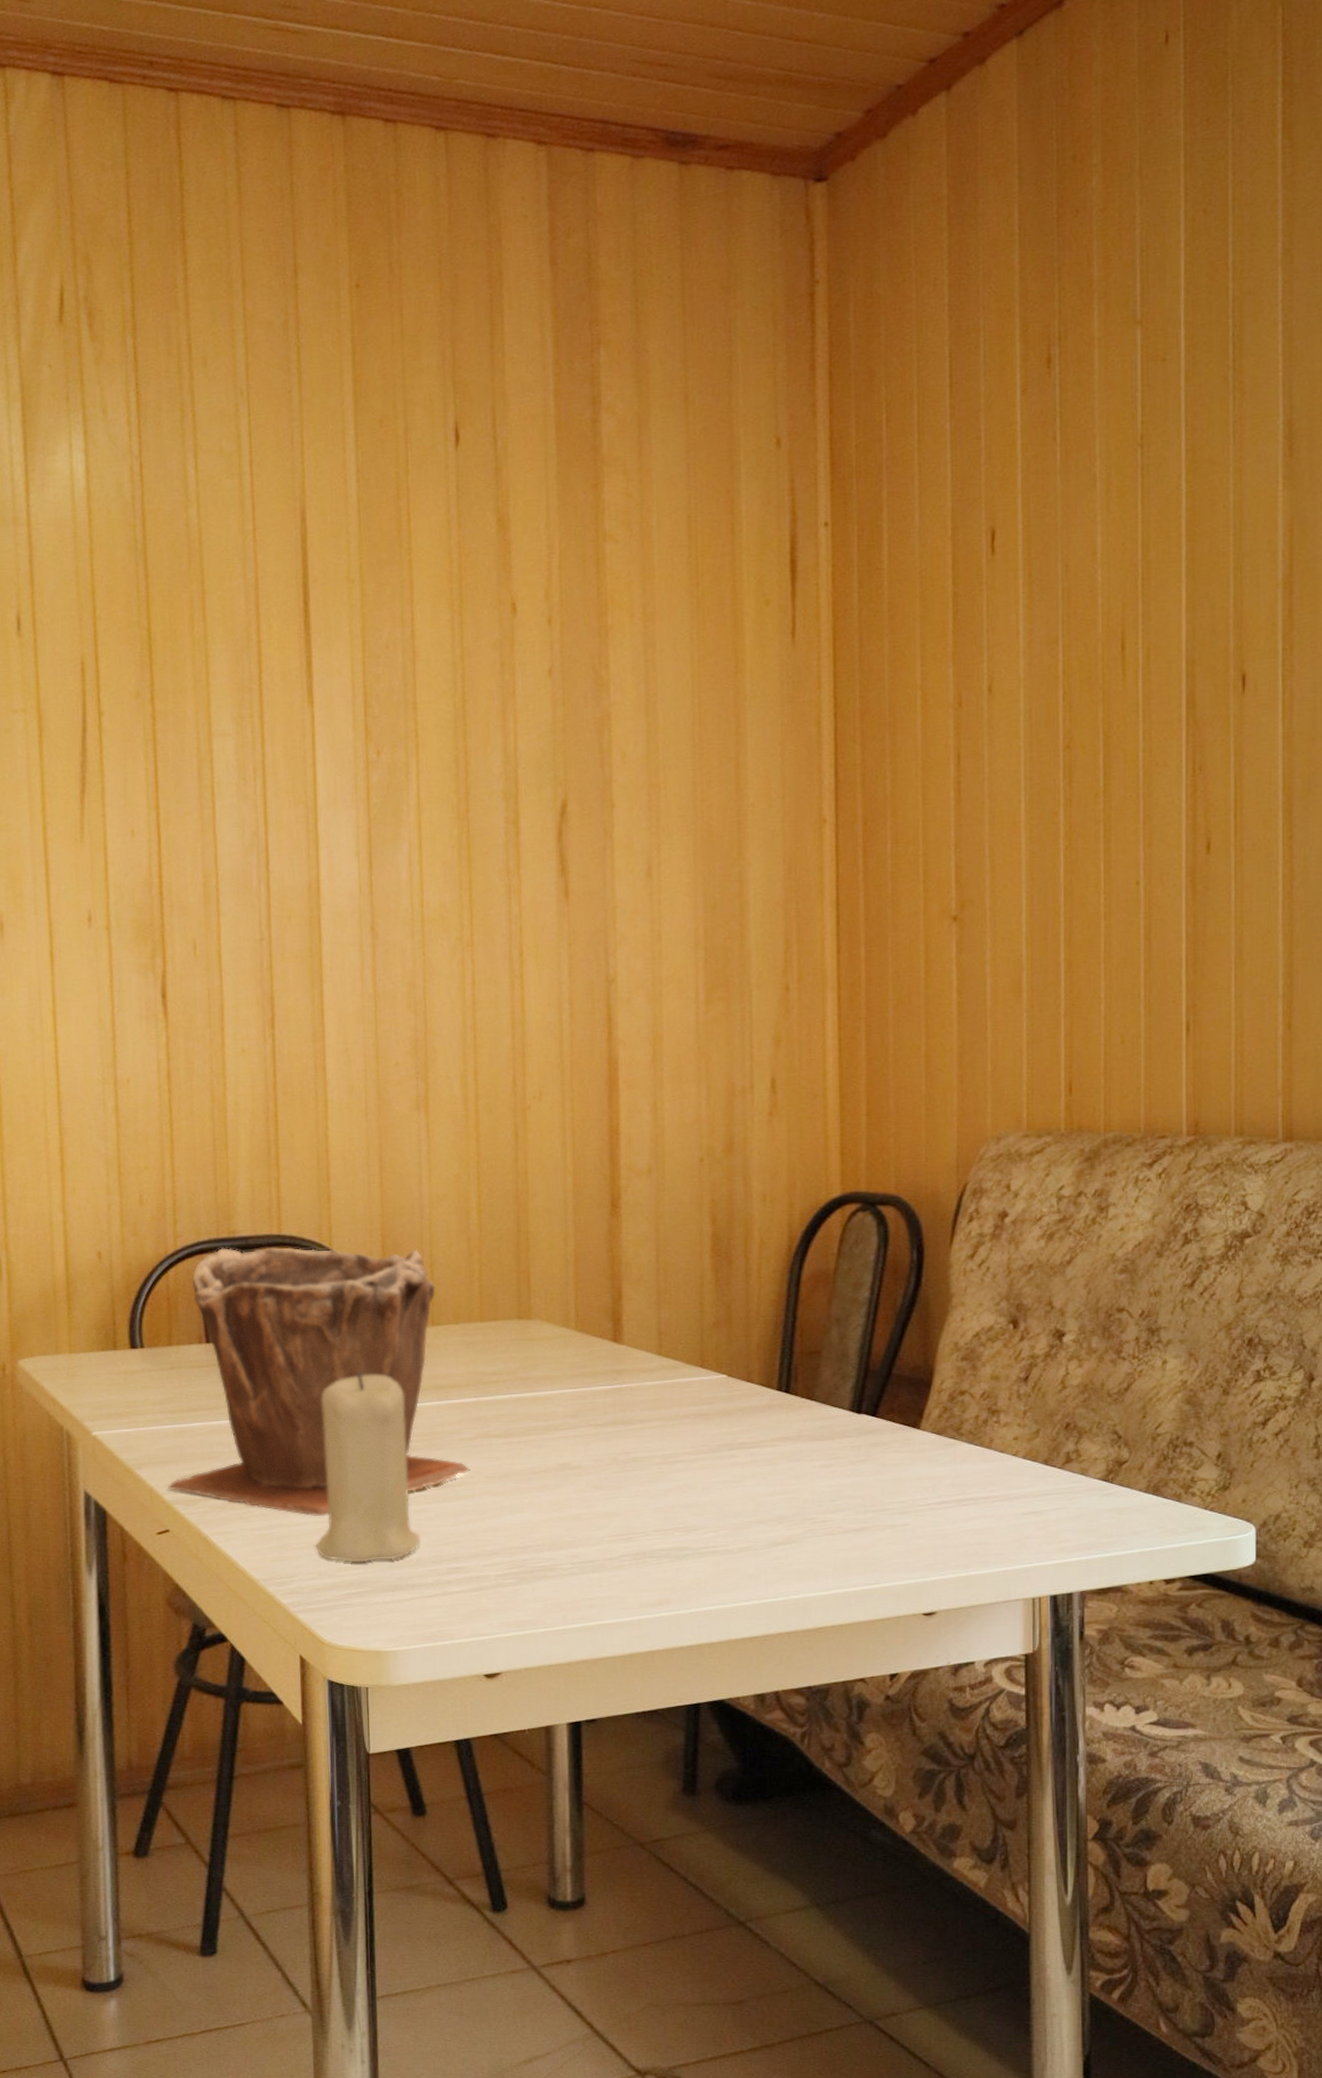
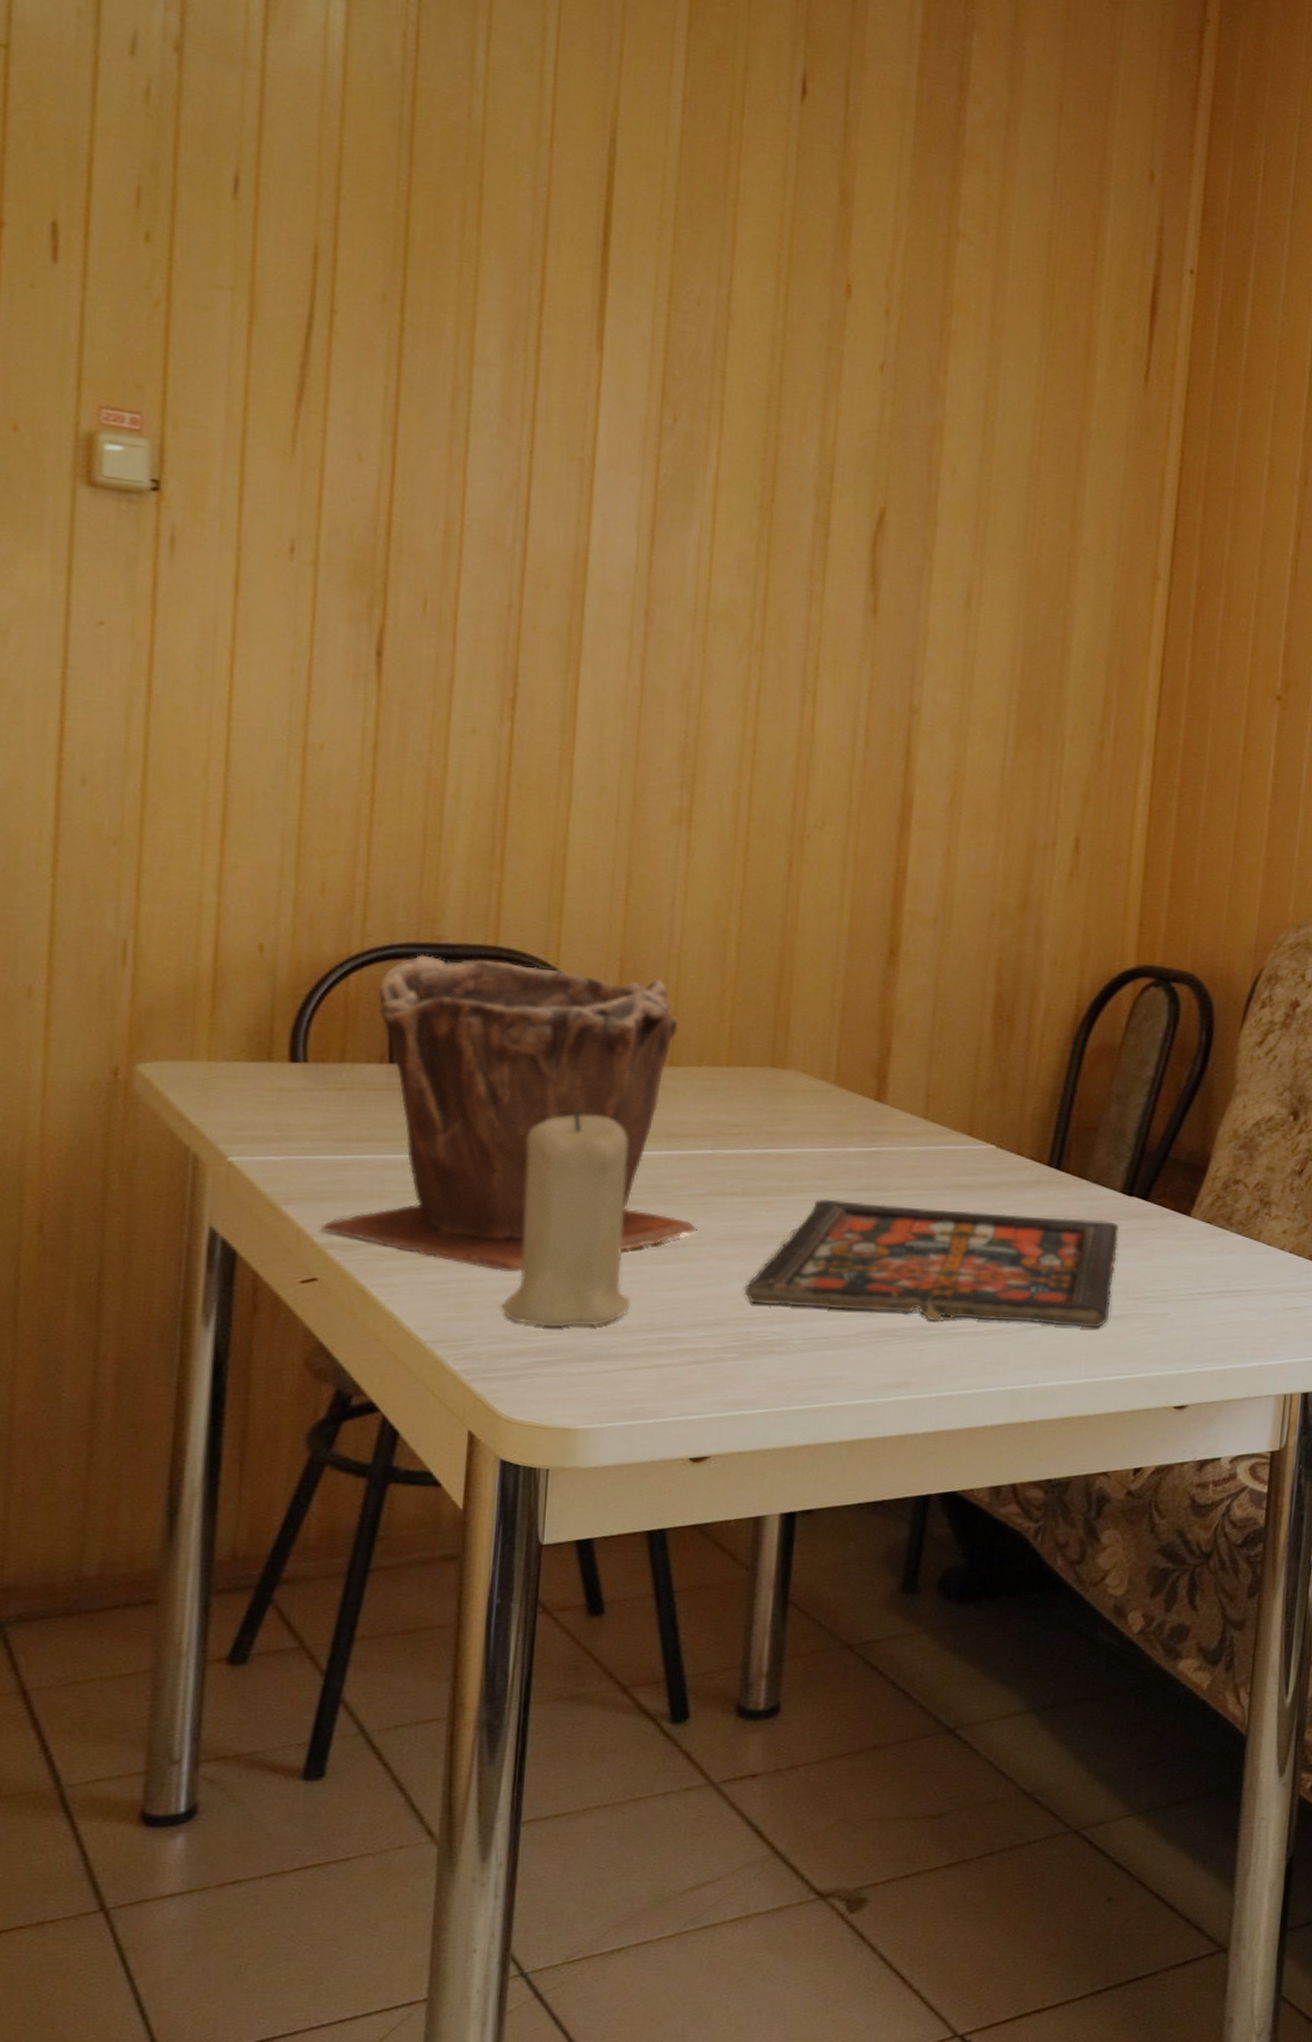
board game: none [515,1435,853,1543] -> present [743,1198,1119,1328]

